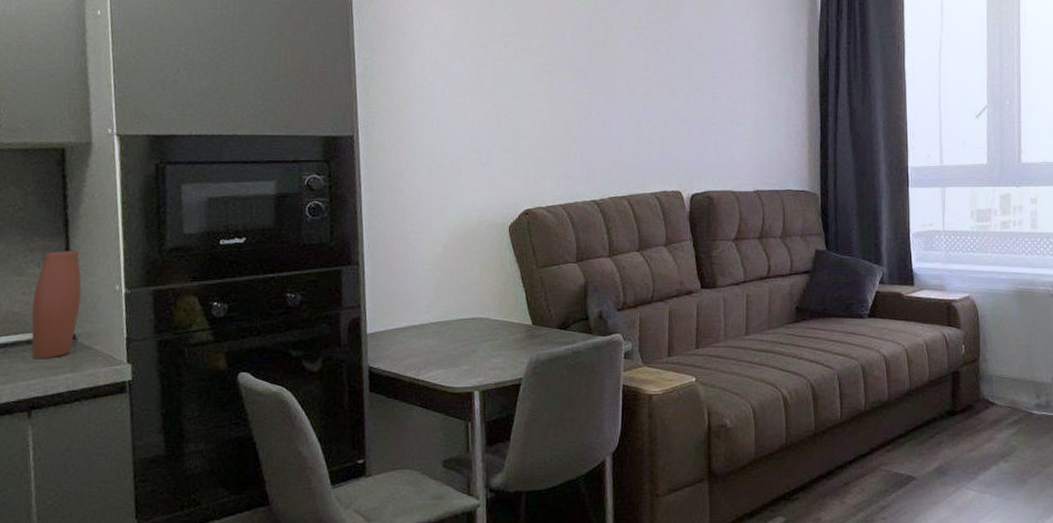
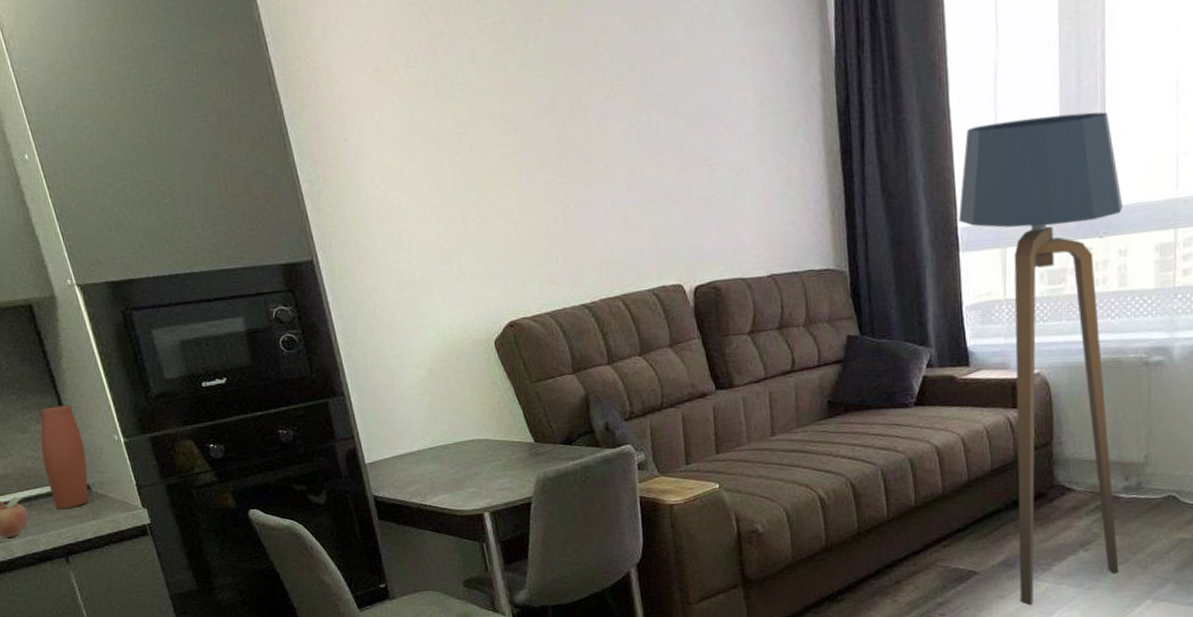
floor lamp: none [909,86,1034,512] -> present [958,112,1124,605]

